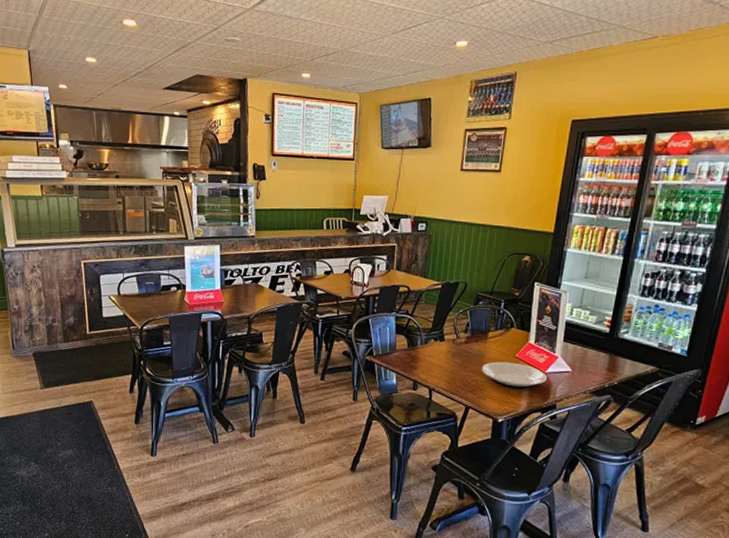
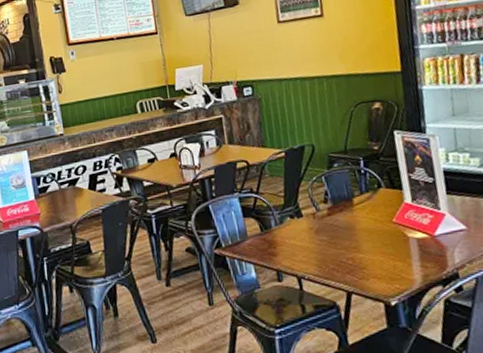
plate: present [481,361,547,389] -> none [354,229,438,261]

